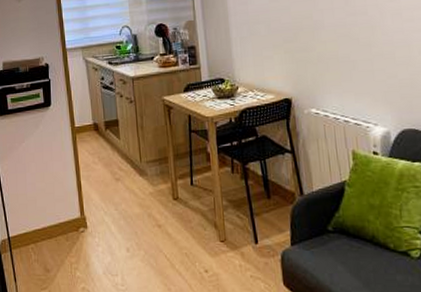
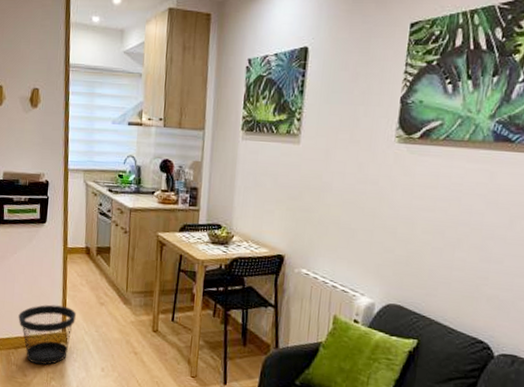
wastebasket: none [33,189,93,256] -> present [18,304,76,365]

